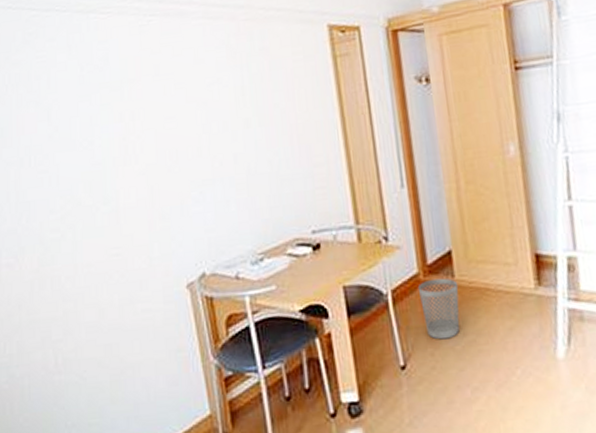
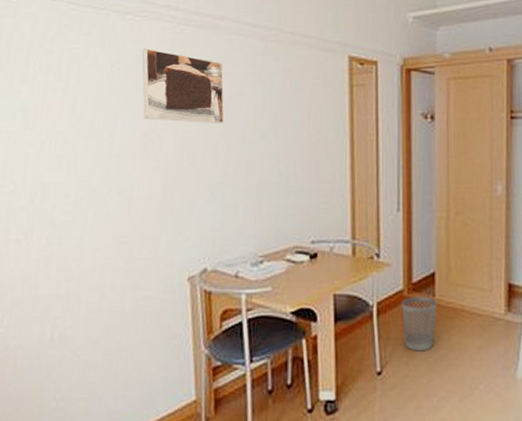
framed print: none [110,45,204,121] -> present [142,47,225,123]

